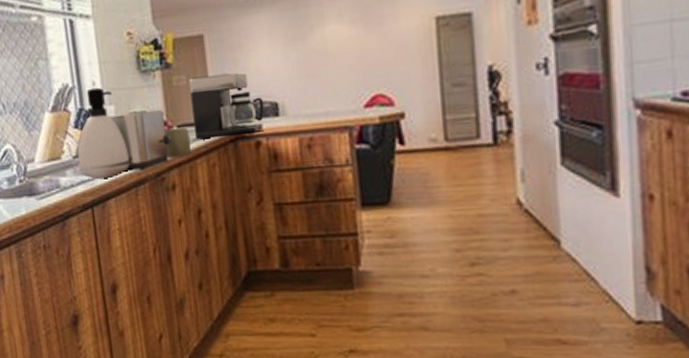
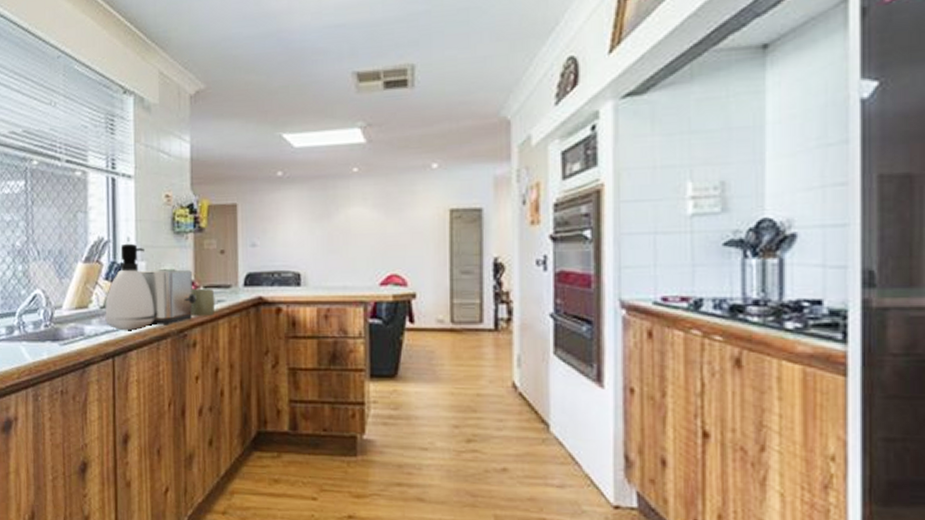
coffee maker: present [189,73,265,140] -> none [219,241,287,302]

